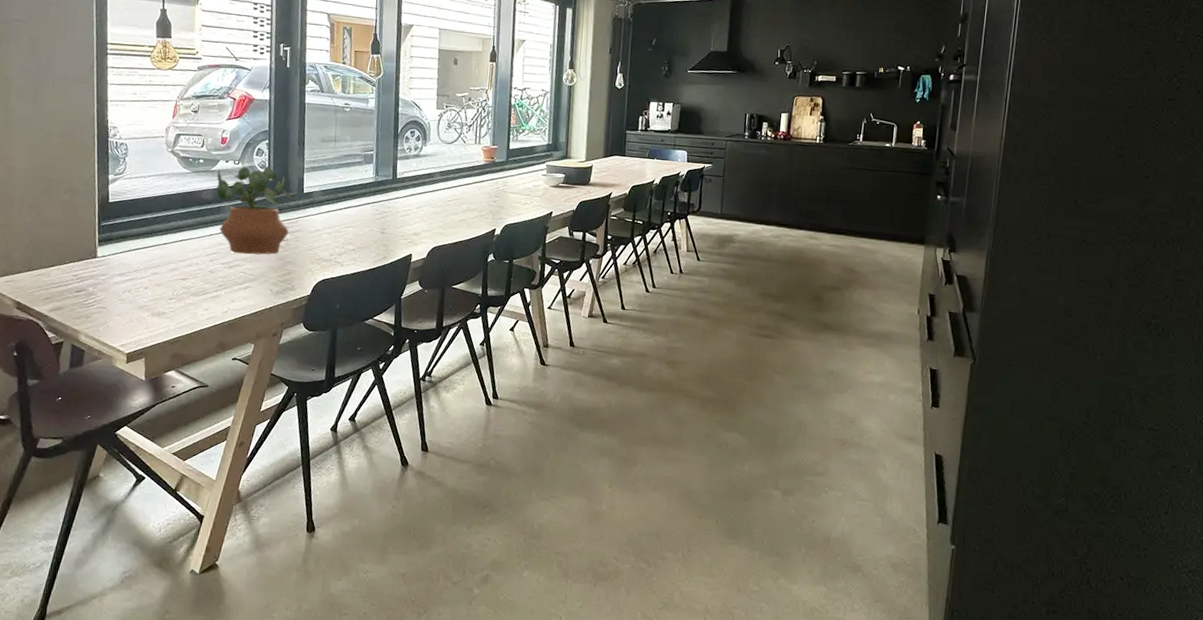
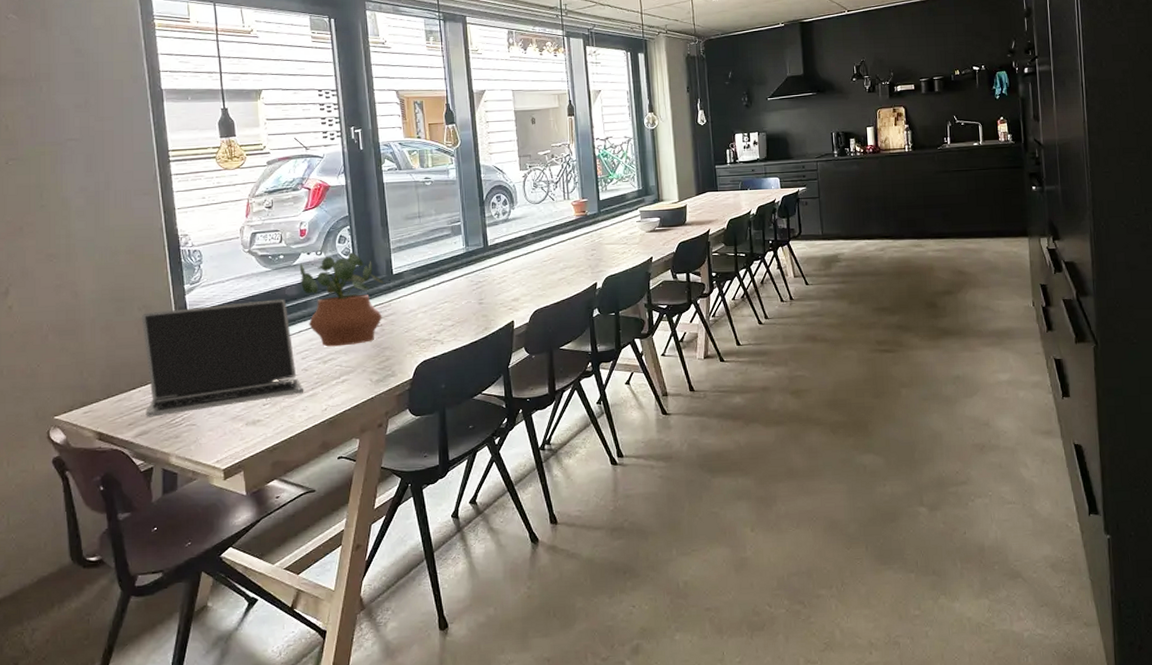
laptop: none [61,196,208,296] -> present [141,299,303,417]

